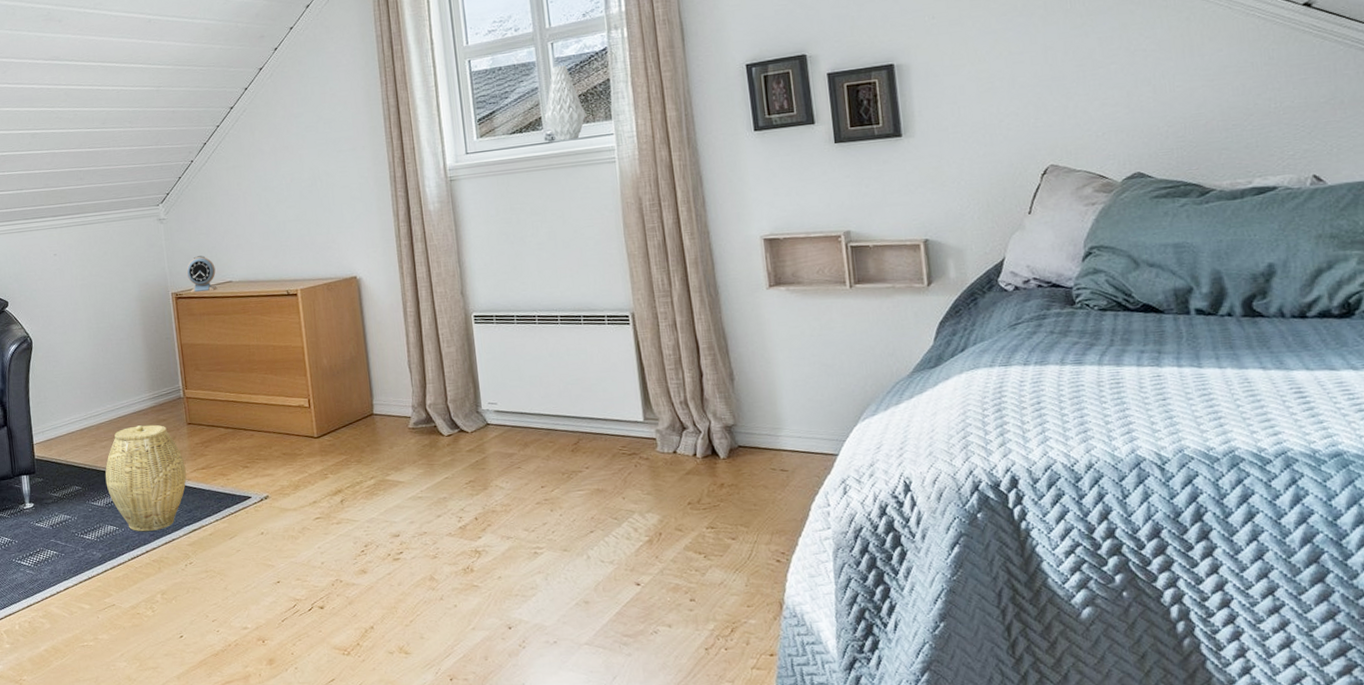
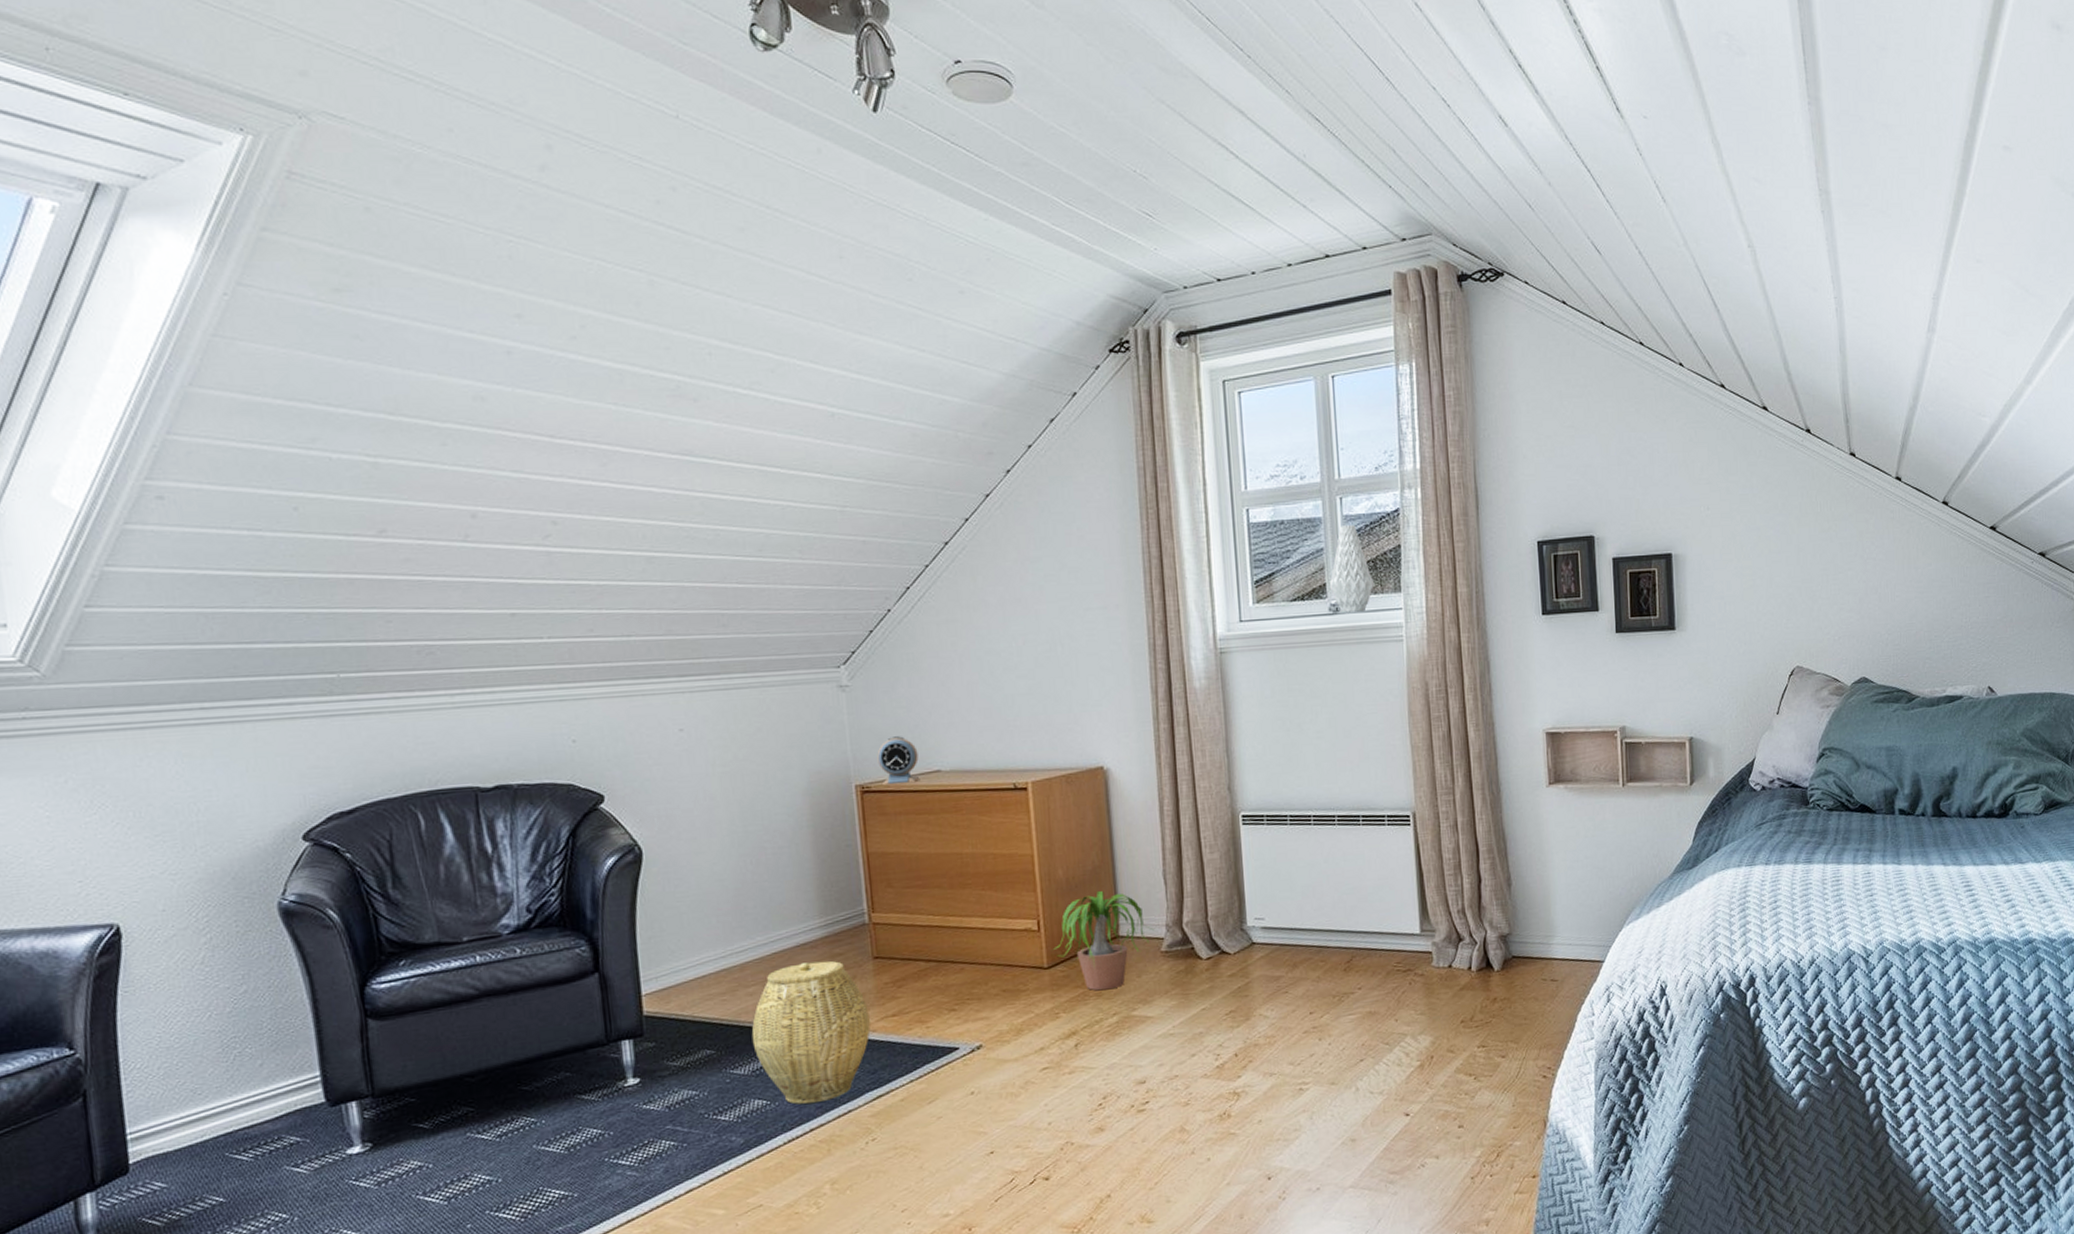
potted plant: none [321,376,402,458] -> present [1053,890,1154,991]

